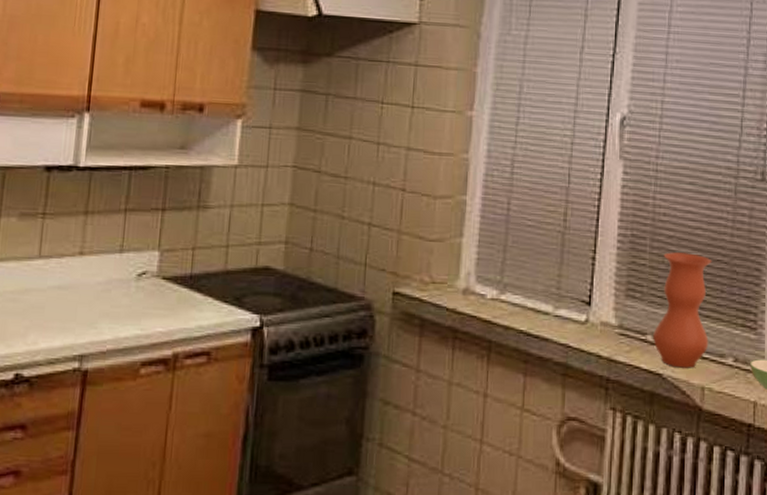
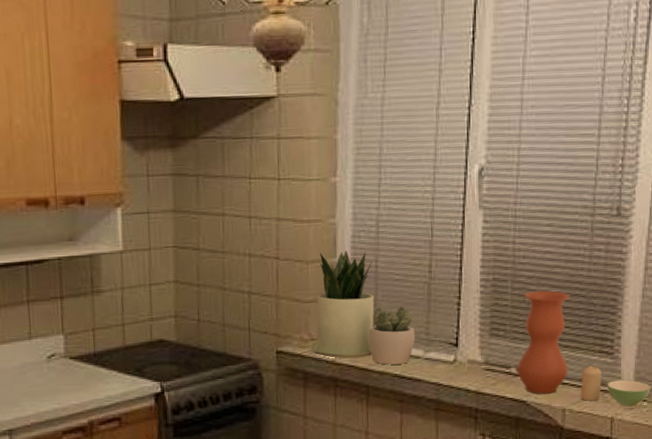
planter: none [430,189,507,308] -> present [310,250,374,359]
succulent plant: none [494,253,546,320] -> present [368,306,416,365]
candle: none [721,340,744,381] -> present [580,365,602,401]

